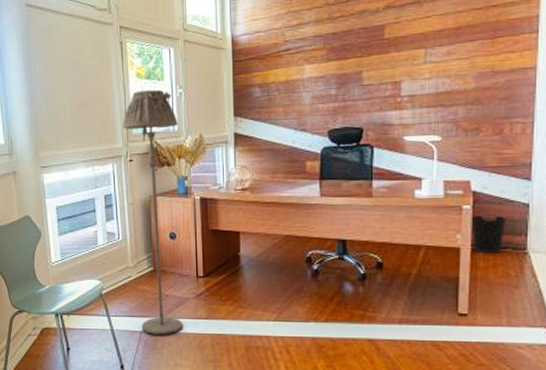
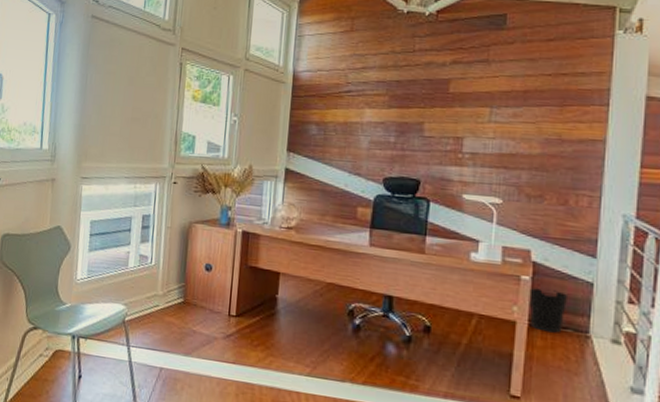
floor lamp: present [123,89,183,335] -> none [162,113,229,376]

